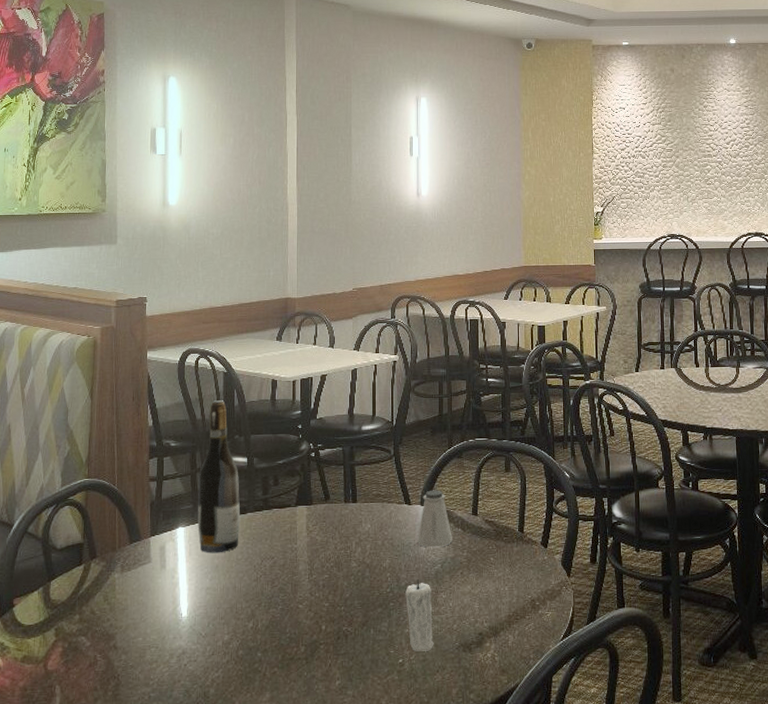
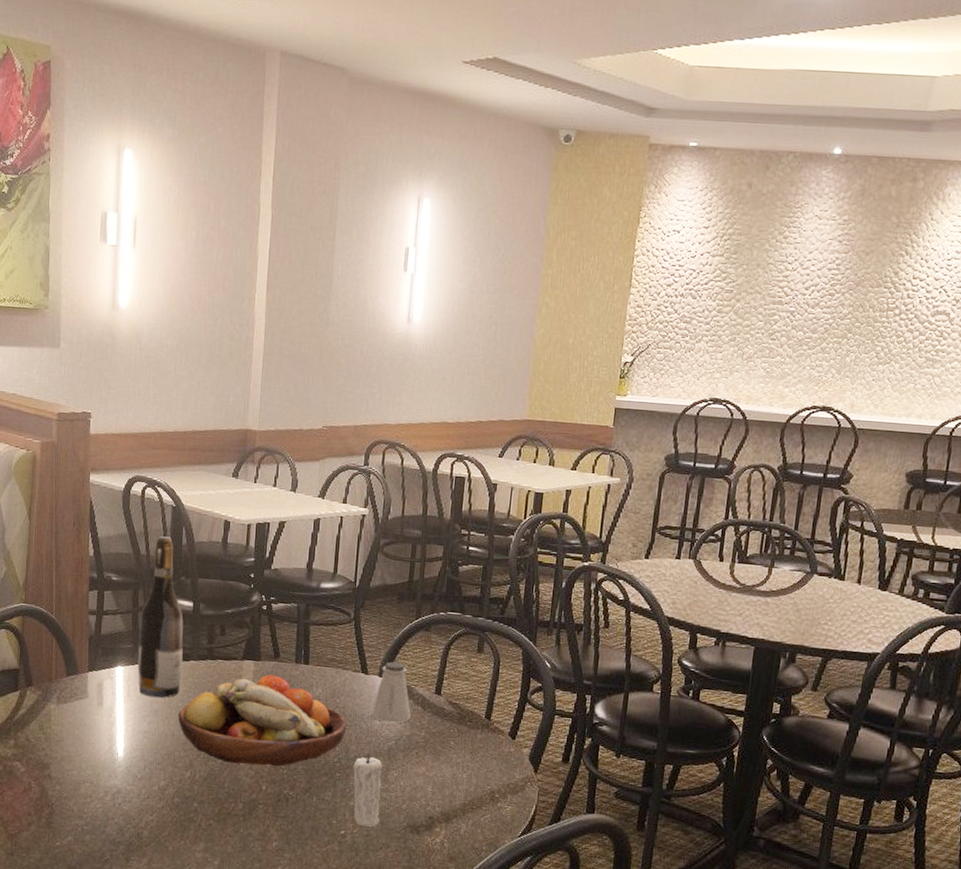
fruit bowl: none [238,517,396,608] -> present [177,674,347,766]

